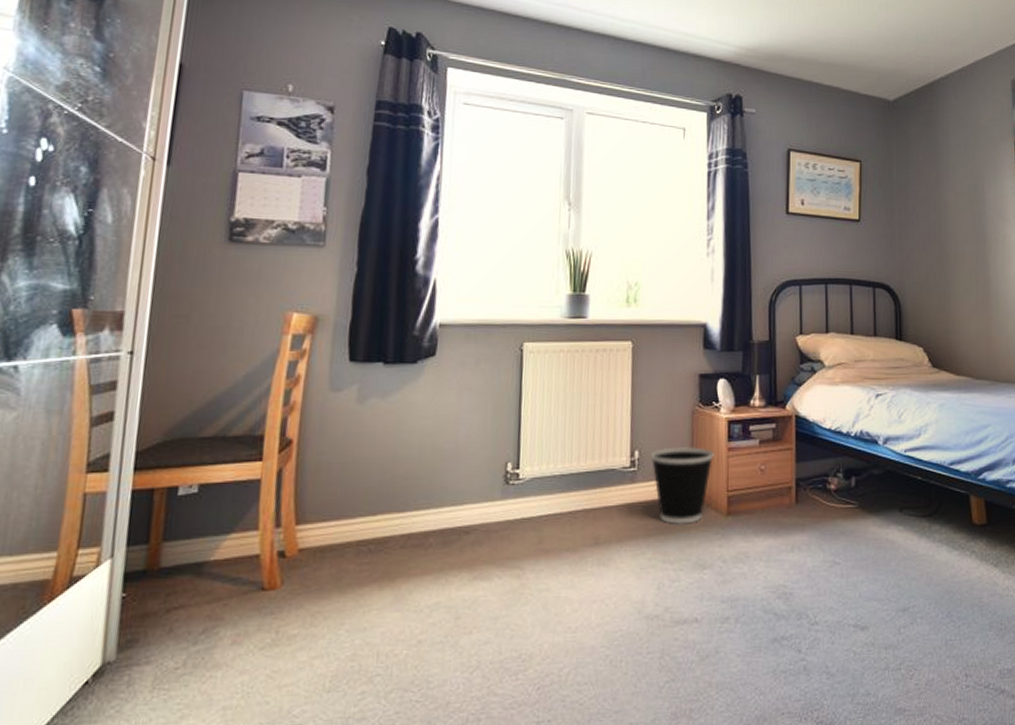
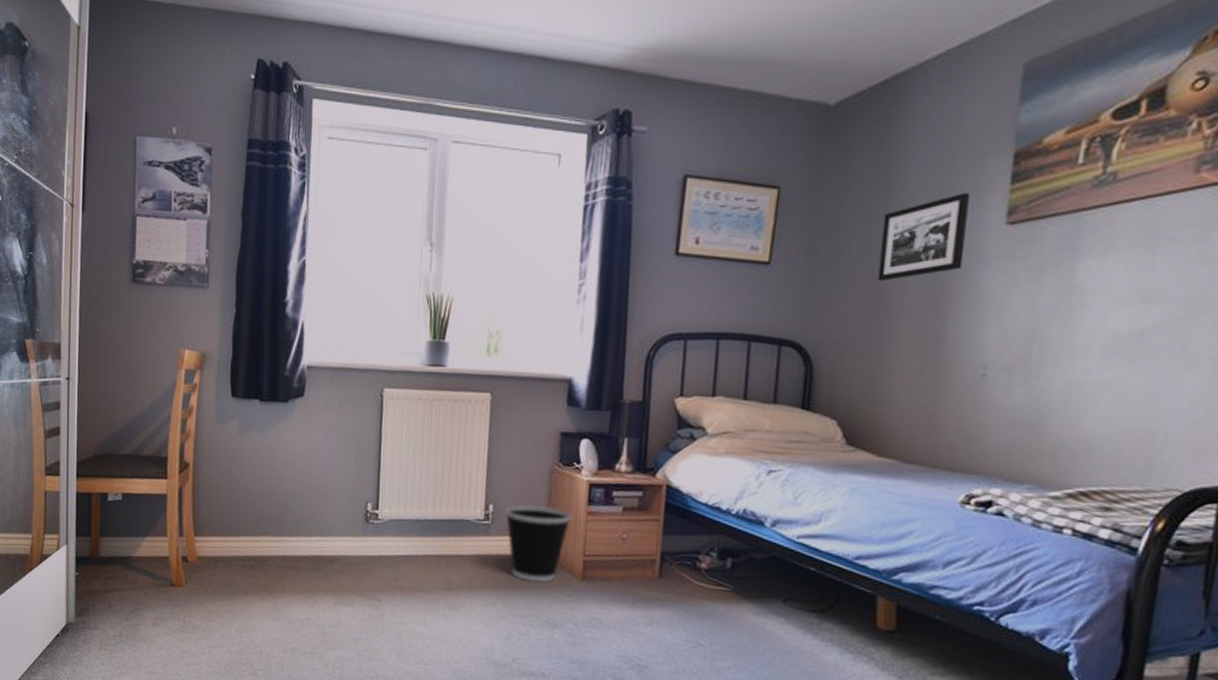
picture frame: none [936,168,993,234] -> present [877,192,970,281]

